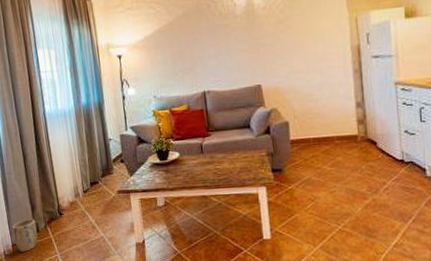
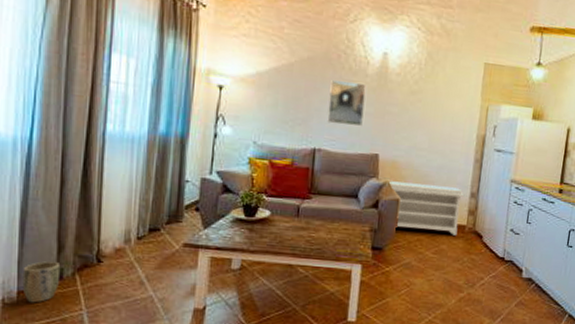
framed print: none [206,24,241,67] -> present [327,80,366,127]
bench: none [273,101,351,147] -> present [386,181,465,236]

